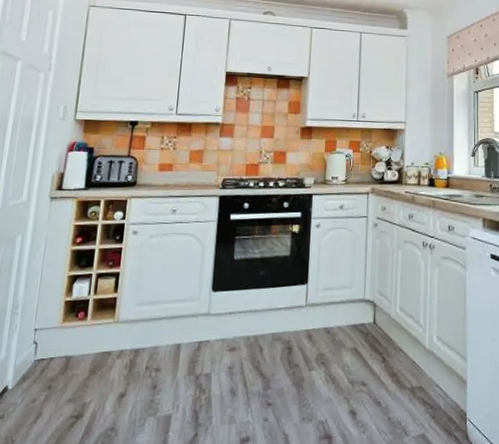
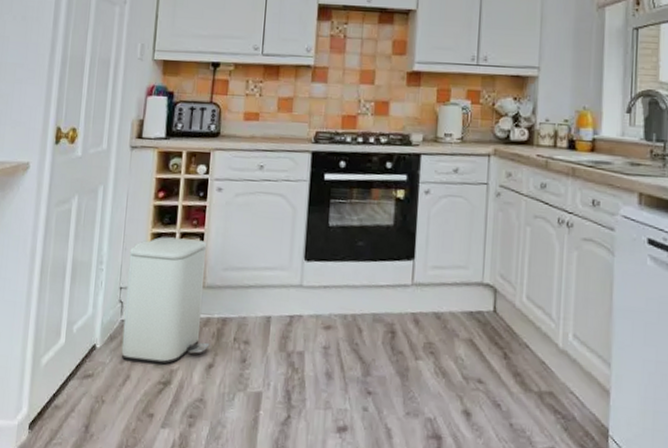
pedal bin: none [33,278,123,400] -> present [121,237,210,365]

